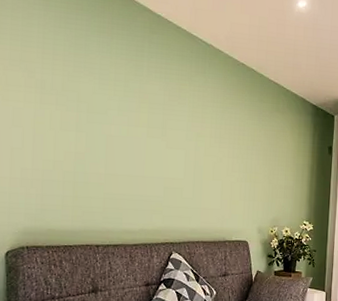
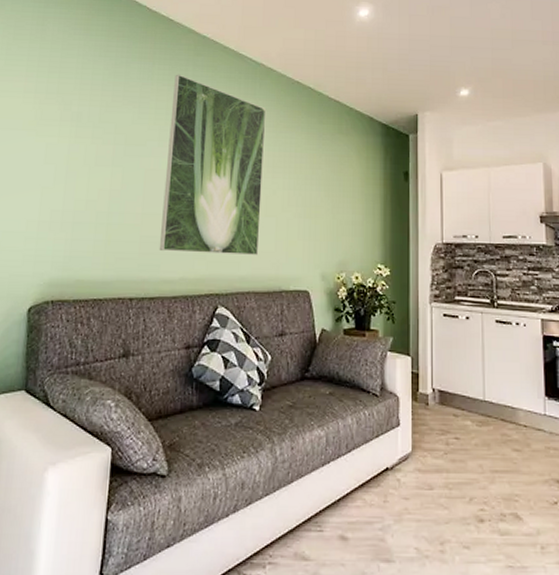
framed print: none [121,49,215,213] -> present [159,74,267,256]

